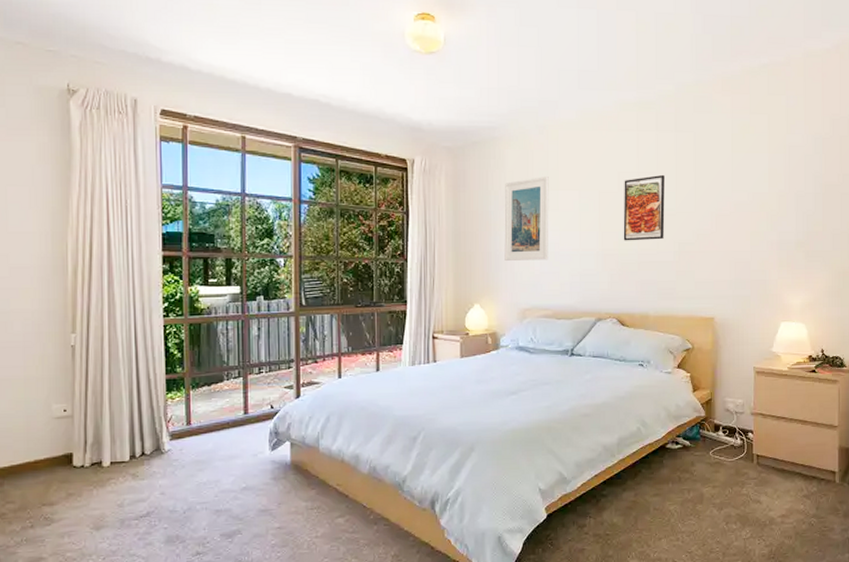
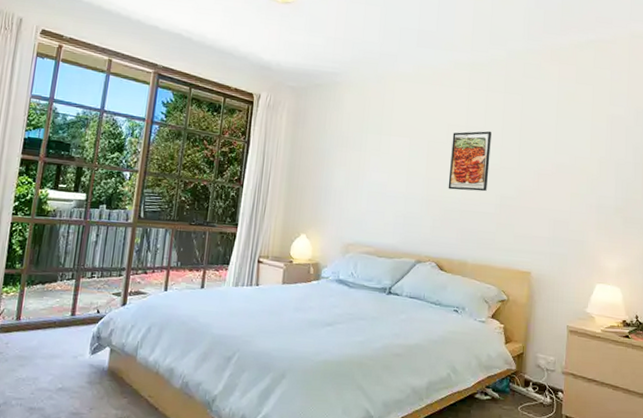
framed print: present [504,177,549,261] -> none [334,122,383,200]

